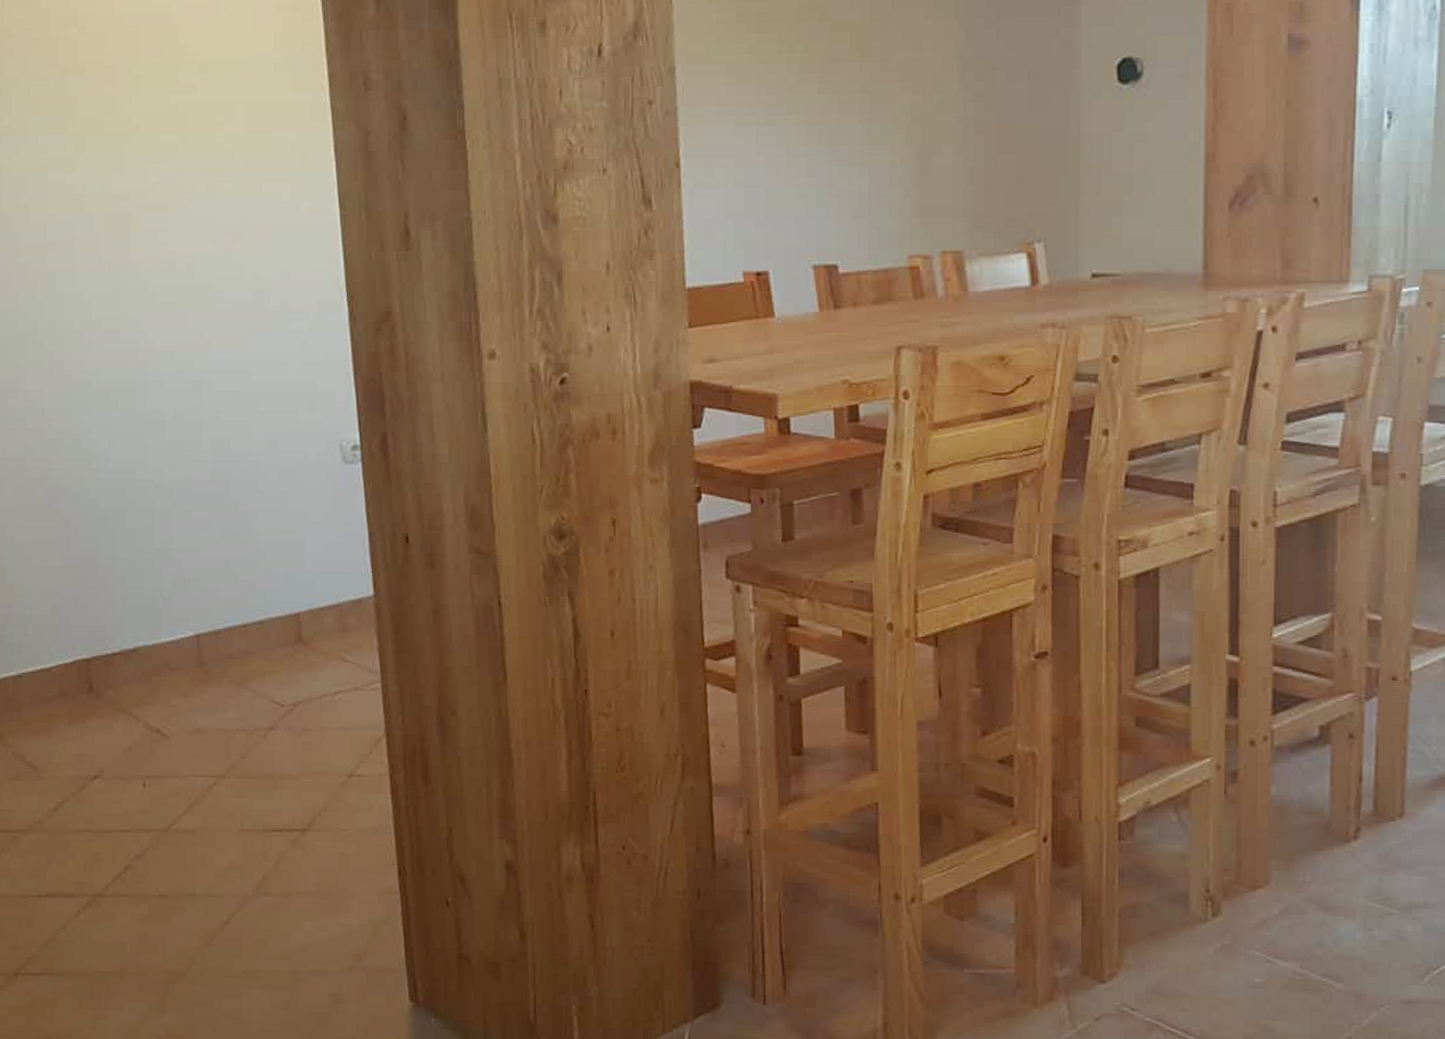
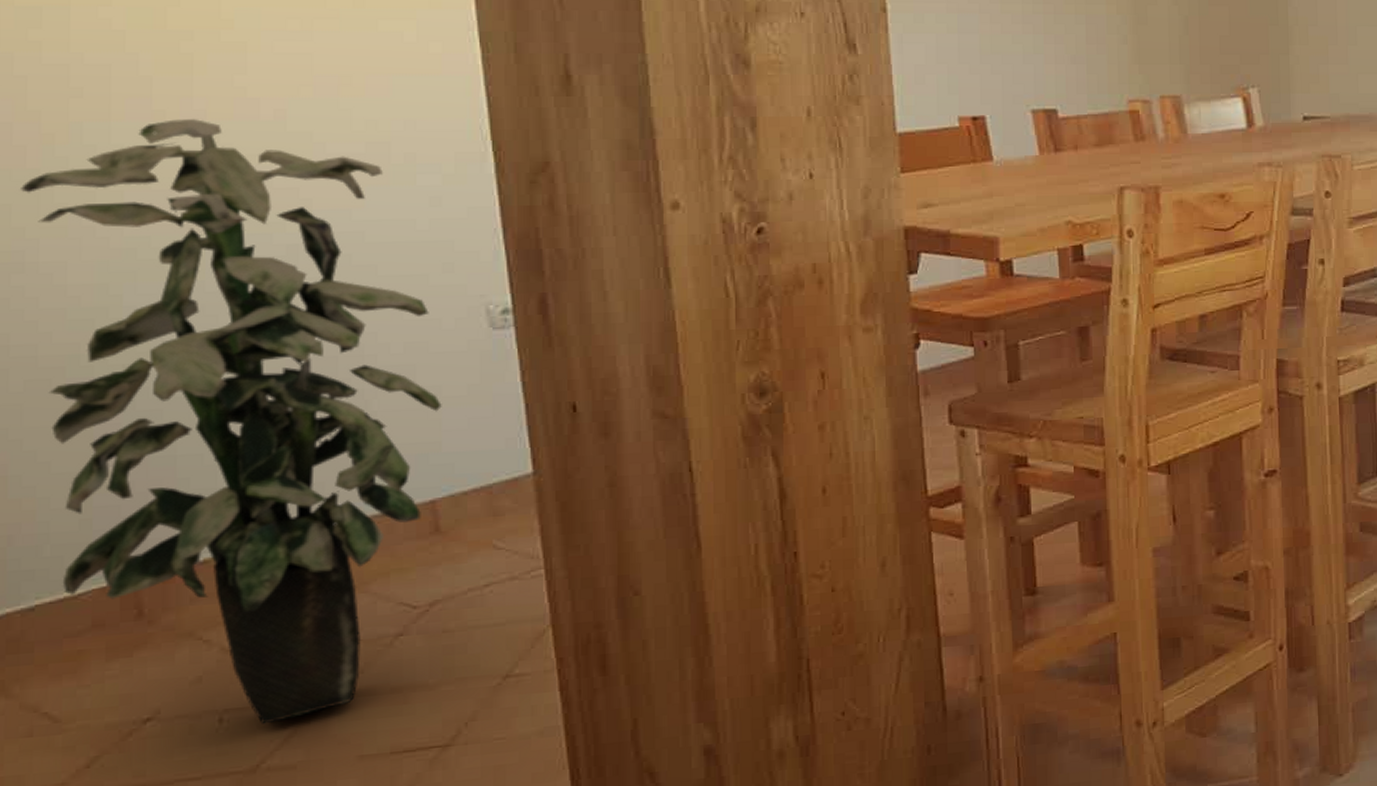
indoor plant: none [14,270,305,793] -> present [21,119,442,725]

